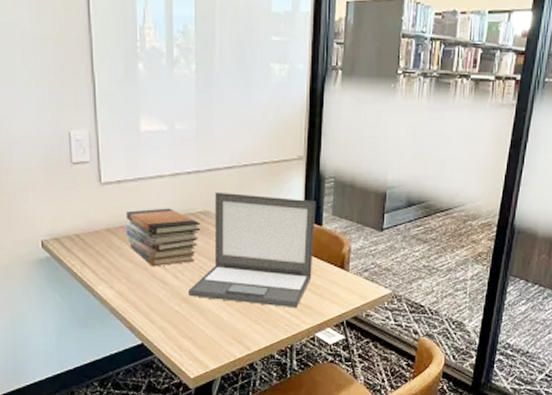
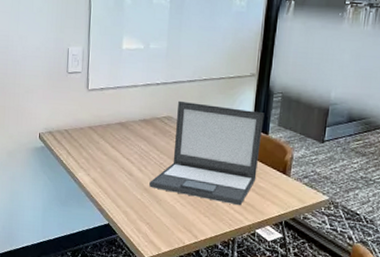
book stack: present [125,208,201,267] -> none [103,112,164,161]

